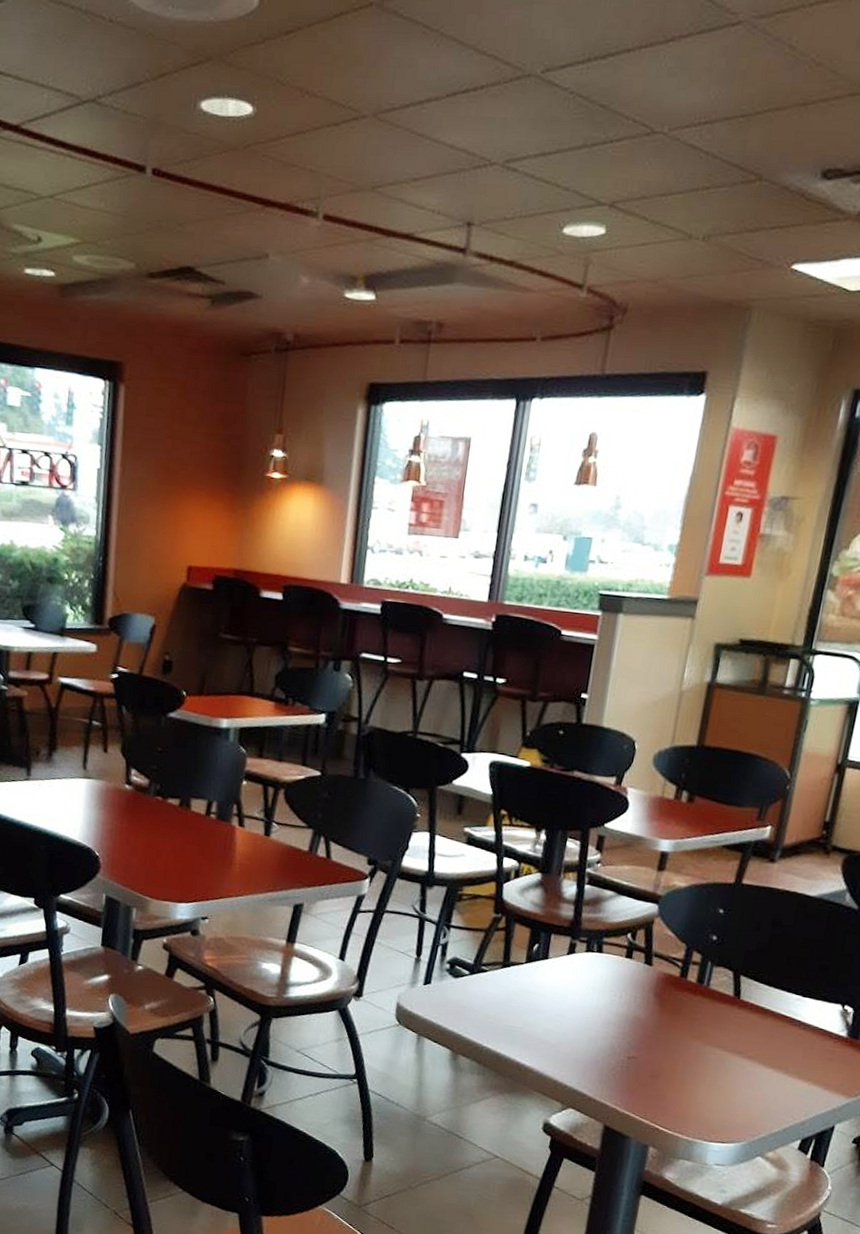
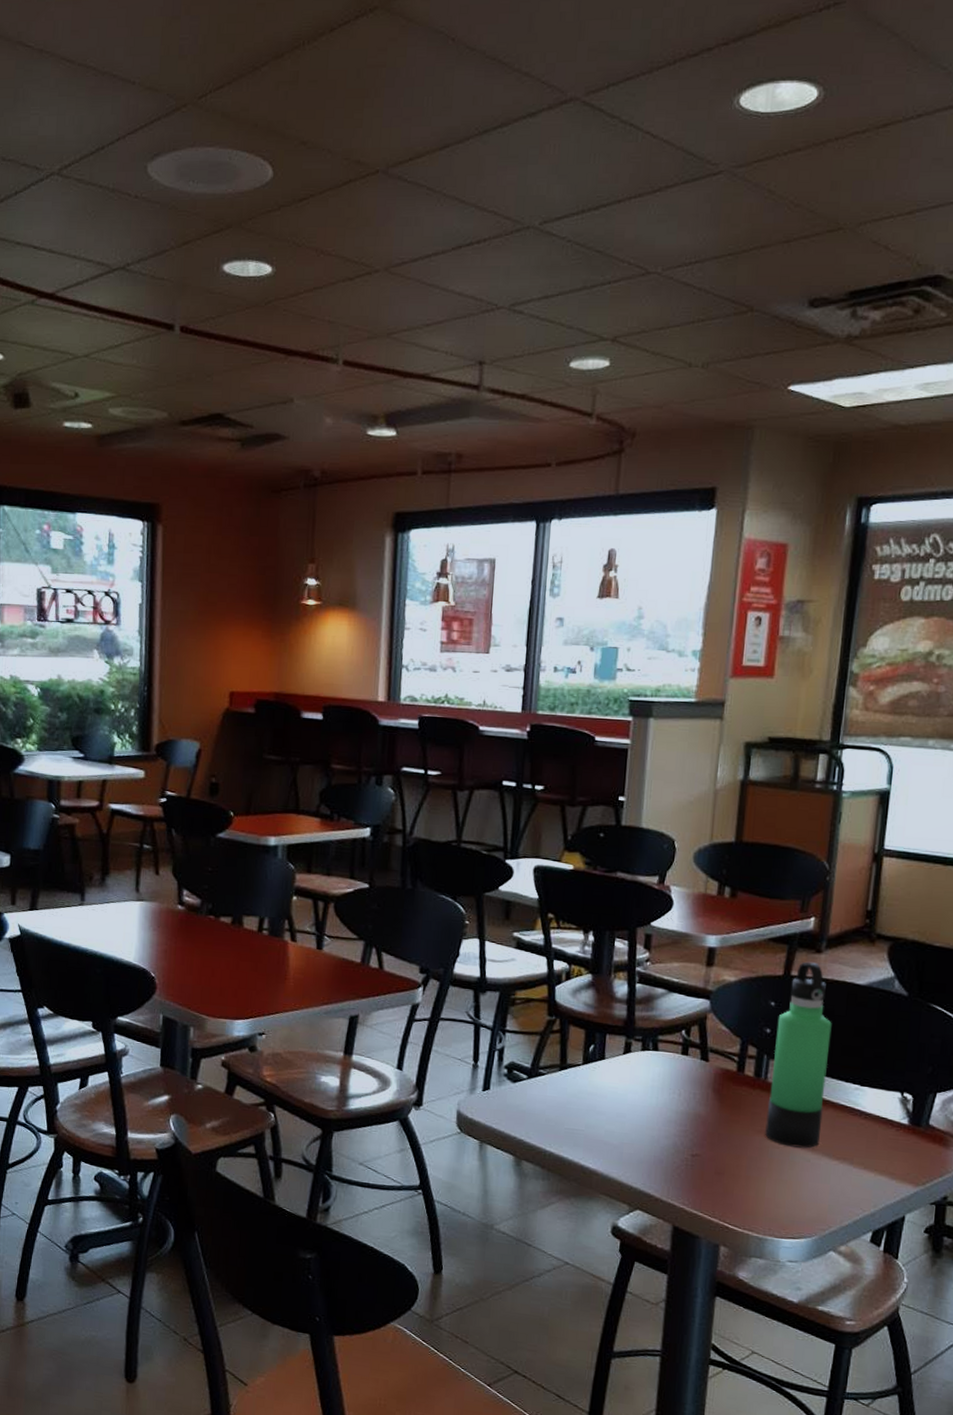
thermos bottle: none [703,871,779,1056] -> present [765,962,832,1148]

